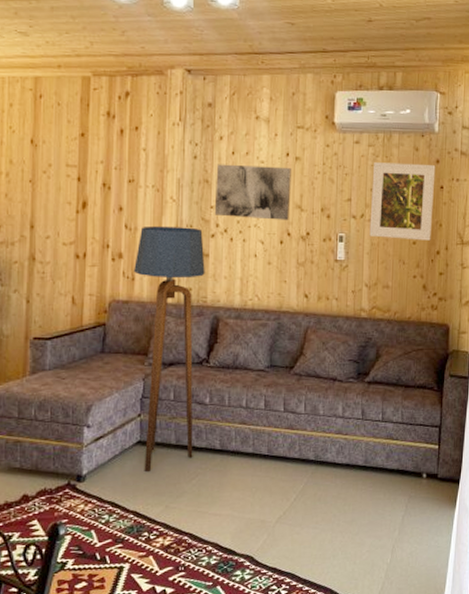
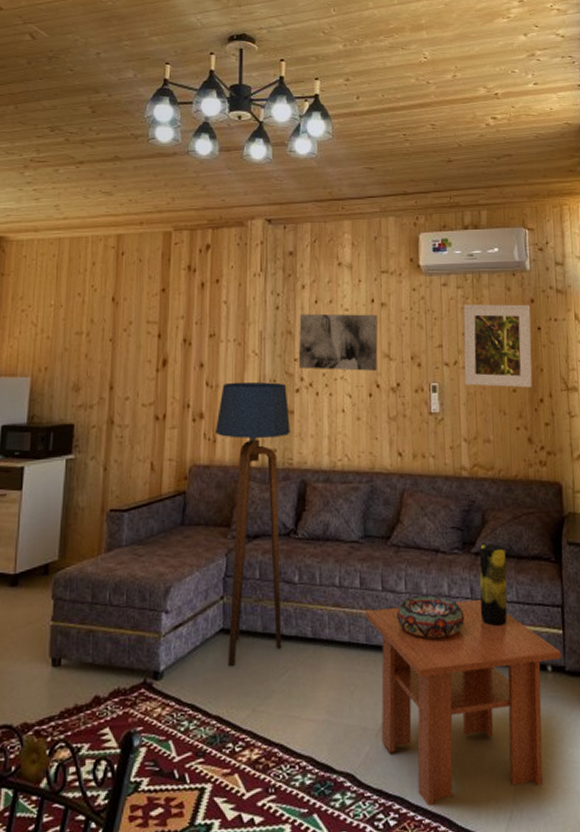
coffee table: none [268,419,436,580] -> present [365,598,561,807]
decorative bowl: none [296,416,355,451] -> present [397,595,465,639]
vase: none [369,375,395,442] -> present [479,544,508,627]

